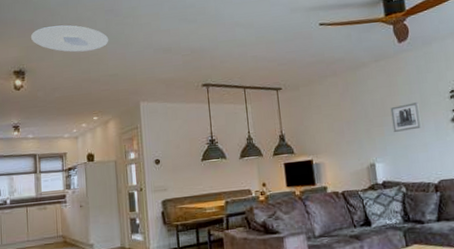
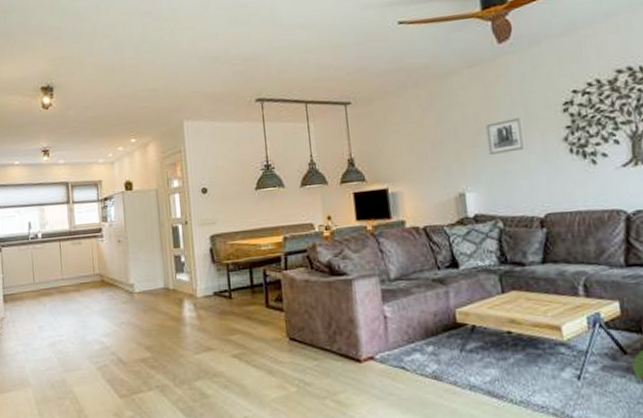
ceiling light: present [30,25,109,52] -> none [58,31,147,64]

